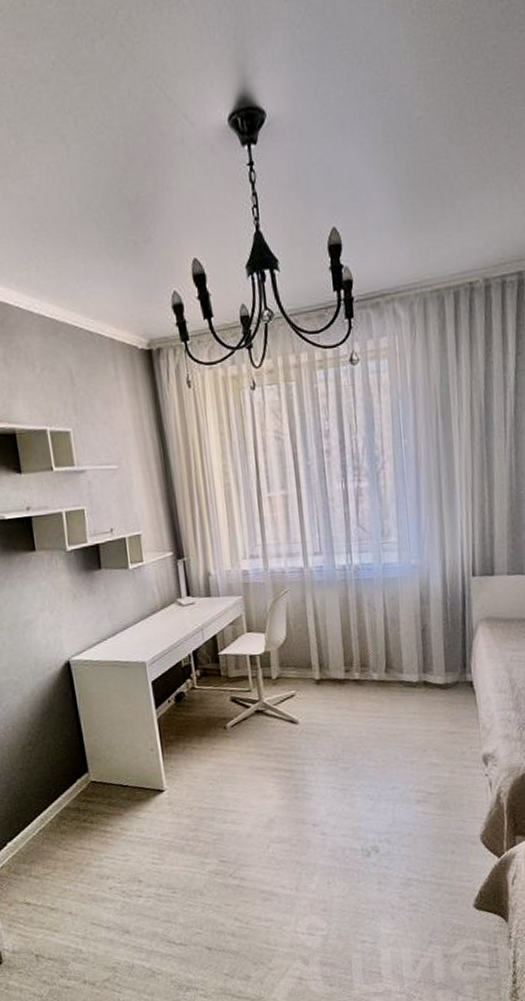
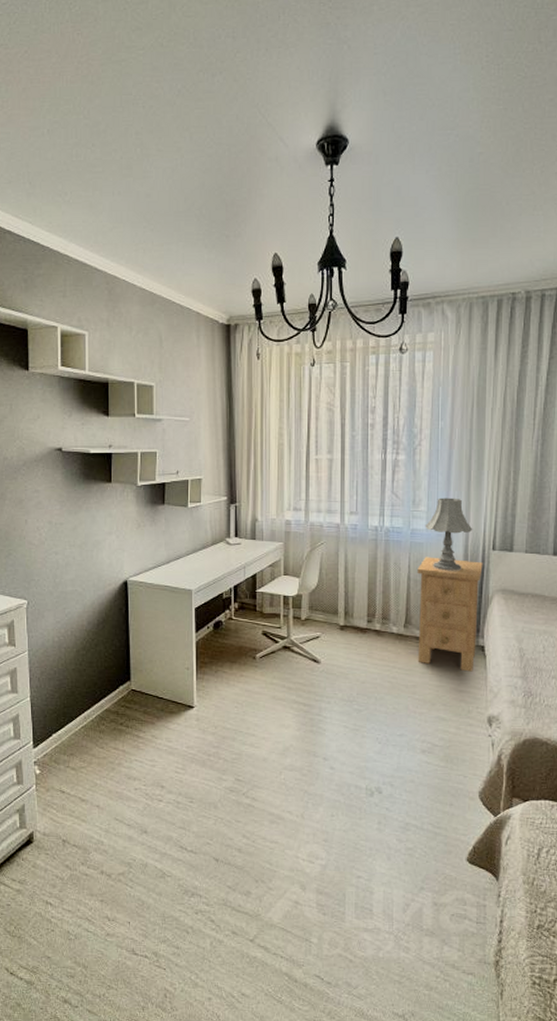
nightstand: none [394,590,465,711] -> present [417,557,483,672]
table lamp: none [397,523,450,606] -> present [425,497,473,571]

